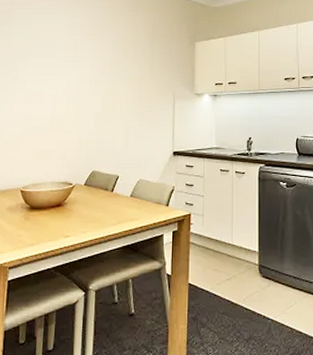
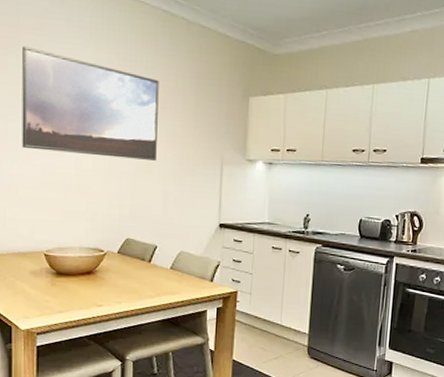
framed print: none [8,18,122,101] -> present [22,46,159,161]

